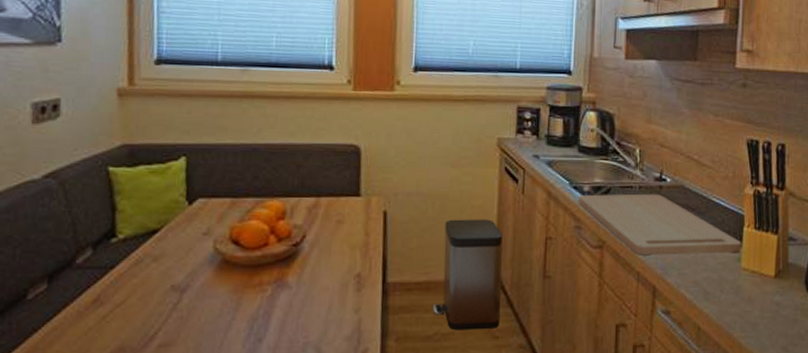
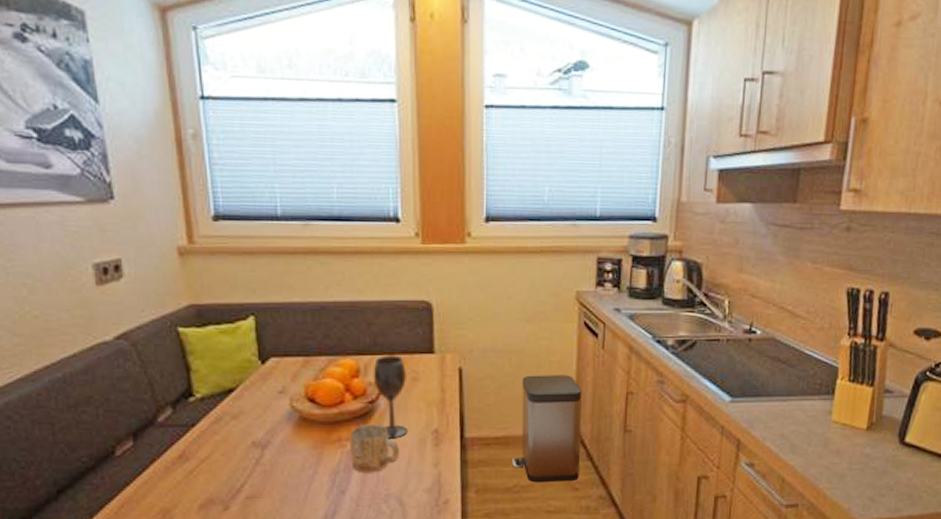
mug: none [271,267,320,320] -> present [350,423,399,473]
wine glass: none [298,198,332,283] -> present [373,355,408,439]
cutting board: present [578,193,741,255] -> none [661,346,833,409]

